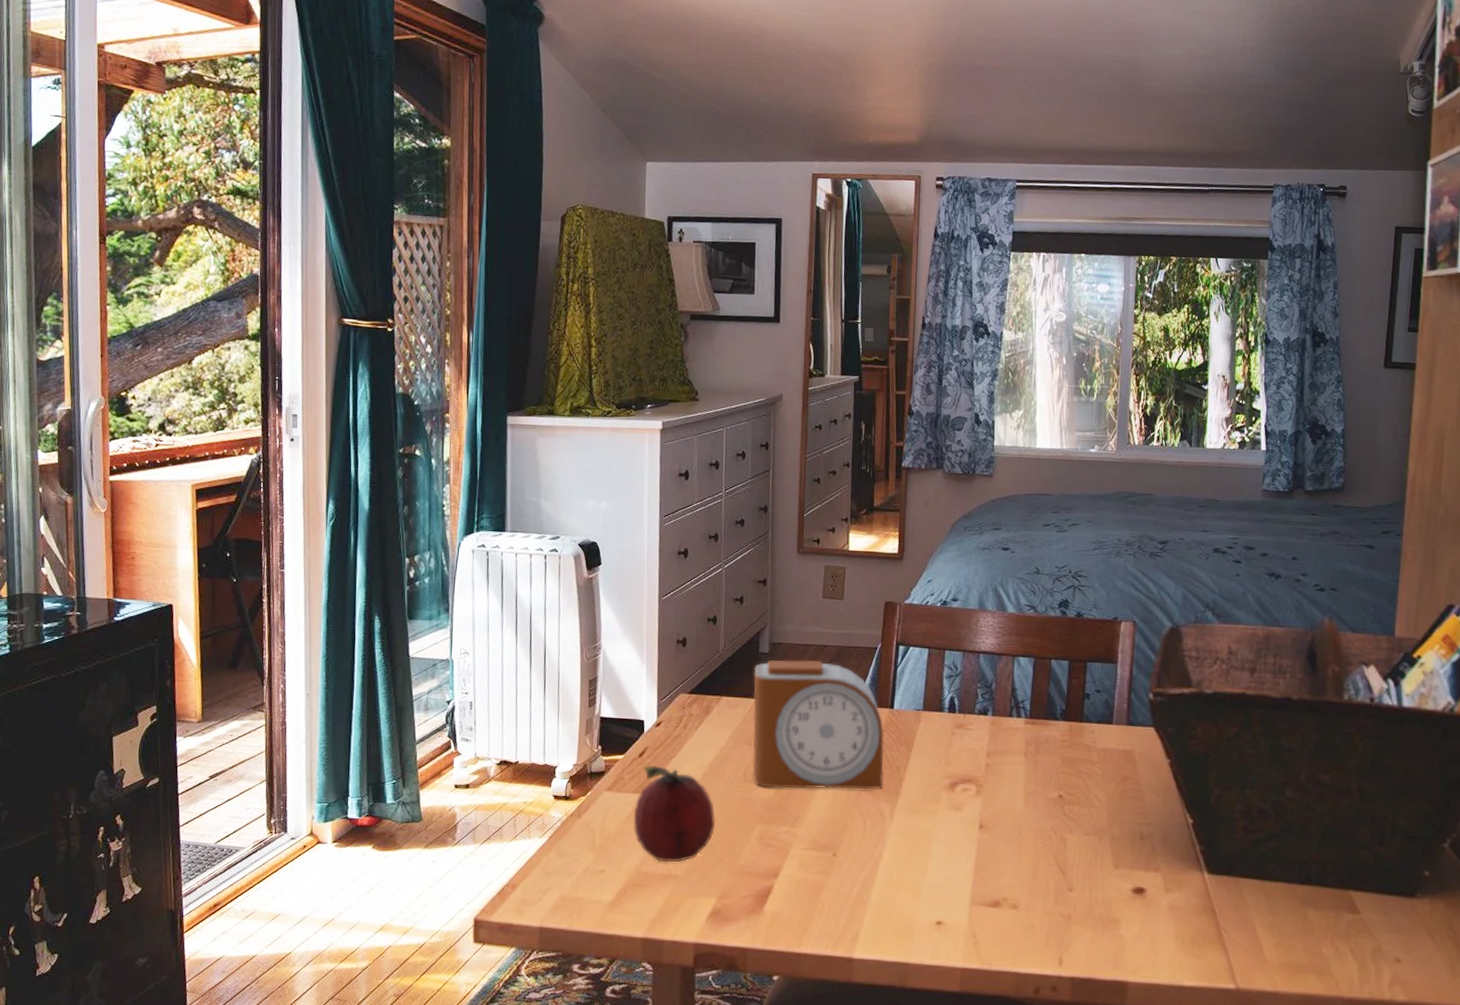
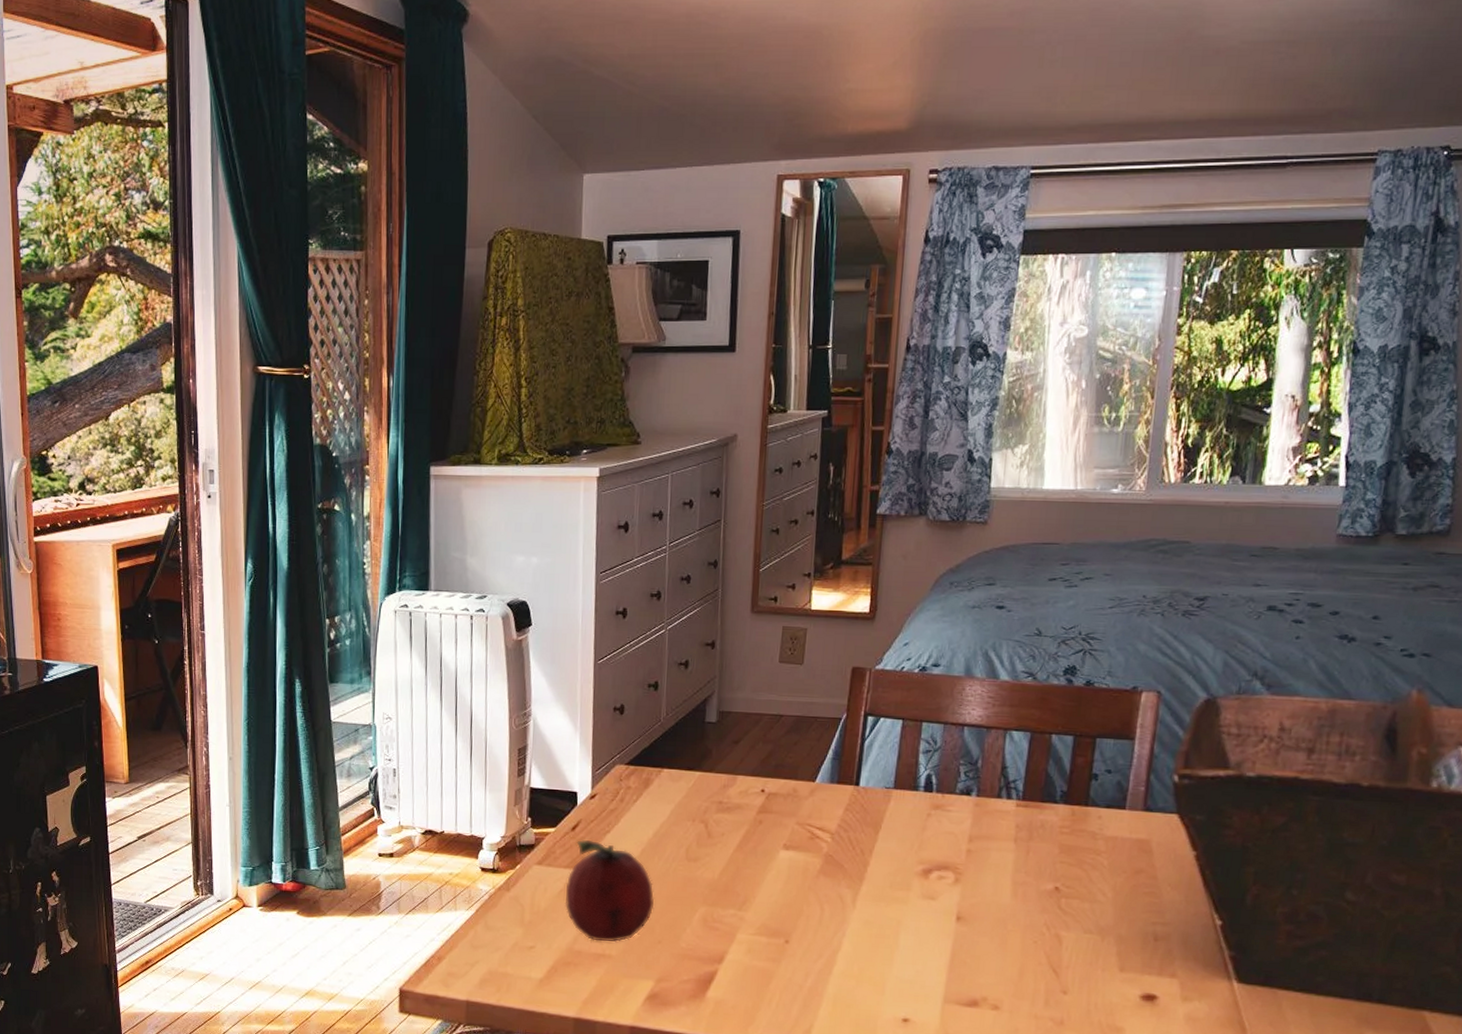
alarm clock: present [752,659,885,790] -> none [696,730,847,874]

